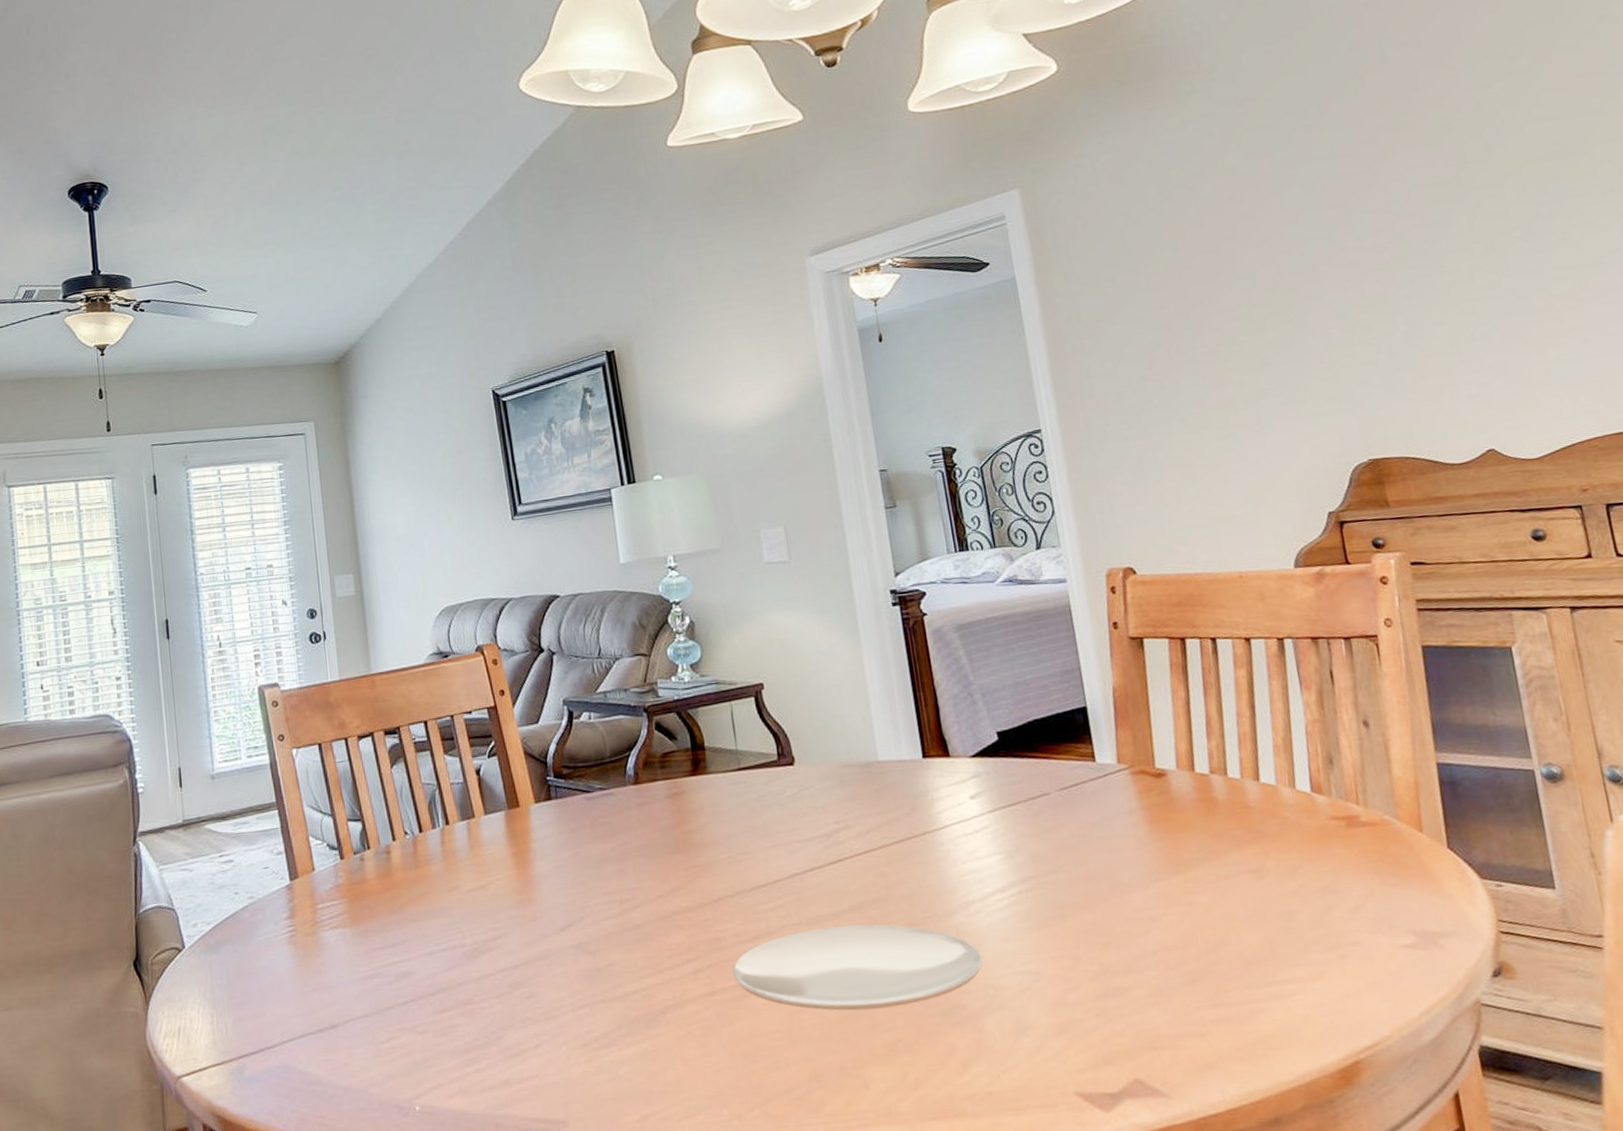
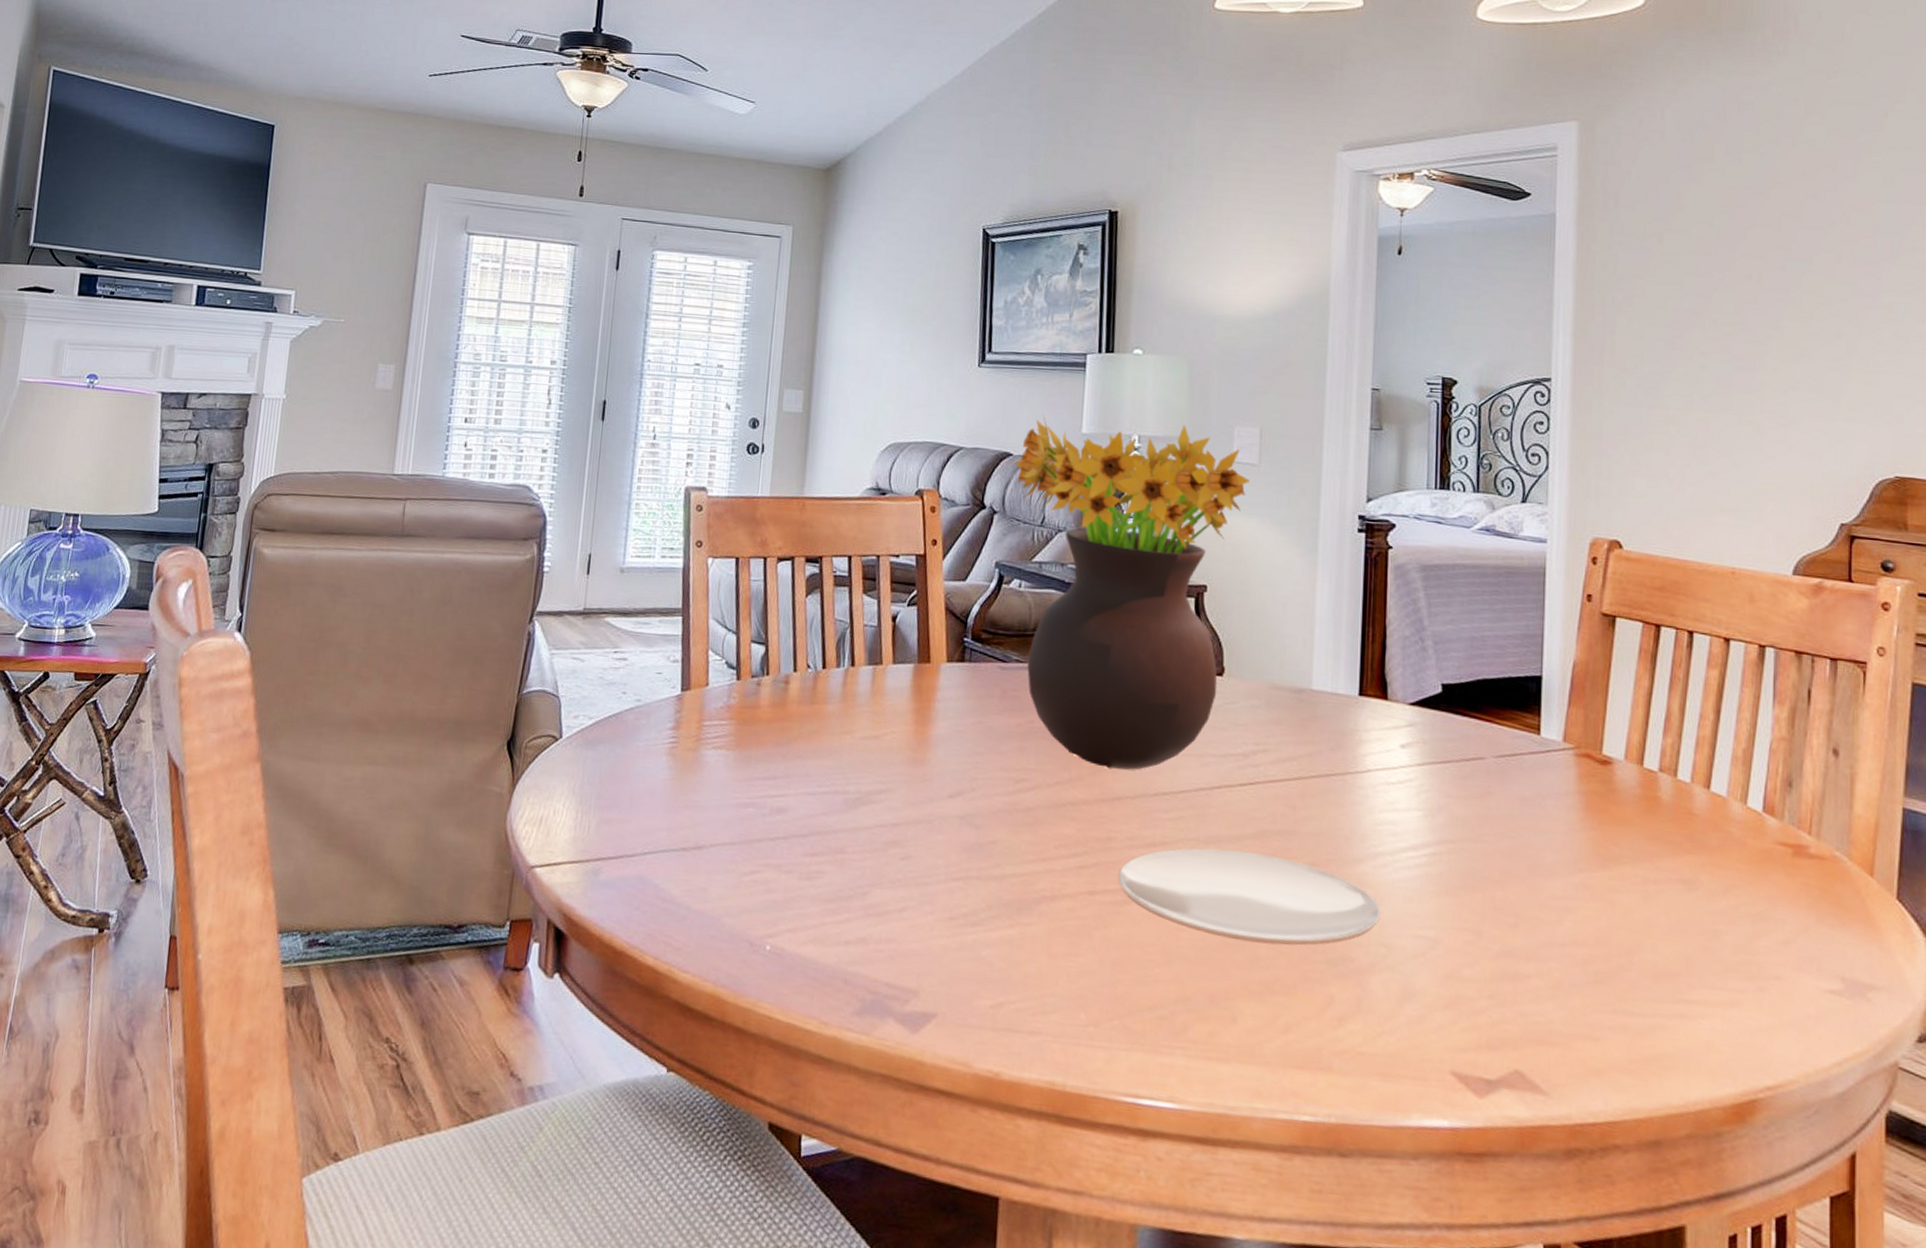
flower arrangement: none [563,538,792,873] -> present [1014,414,1249,770]

